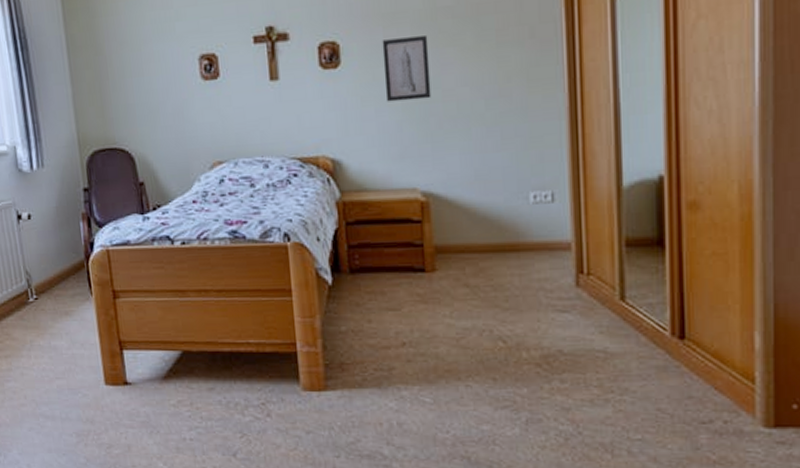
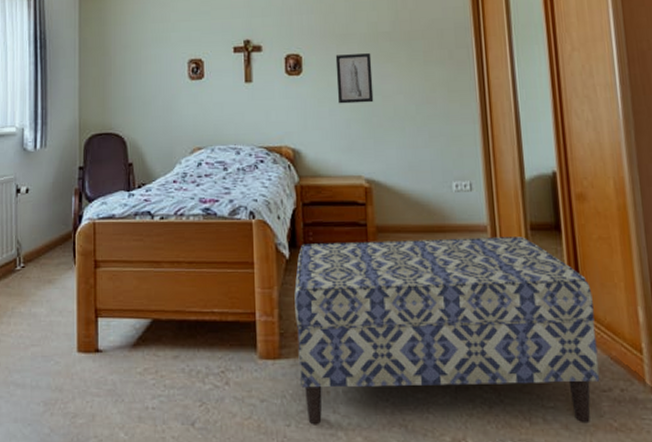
bench: none [339,254,700,457] -> present [294,237,600,425]

